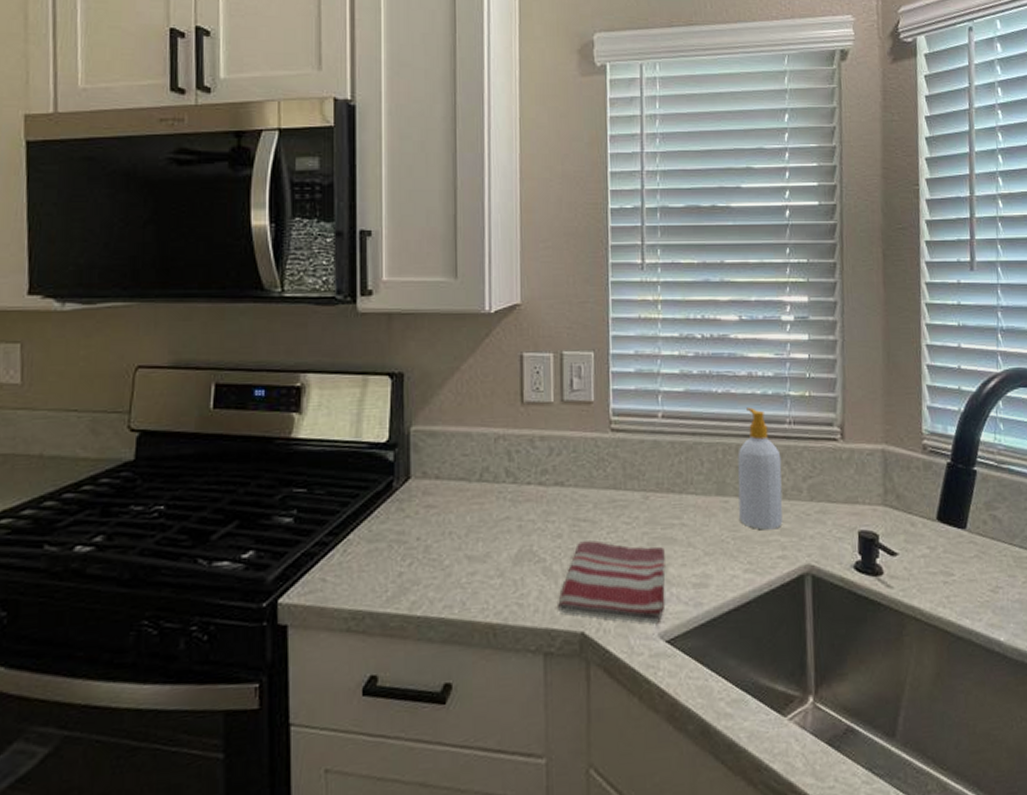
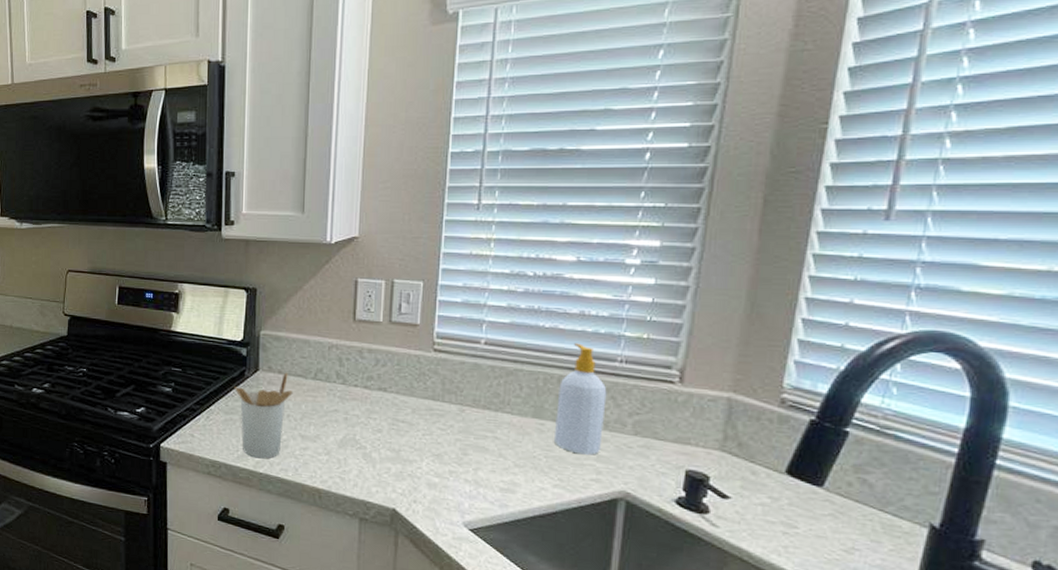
utensil holder: none [379,476,454,597] -> present [234,372,293,459]
dish towel: present [558,539,665,624] -> none [374,437,476,514]

